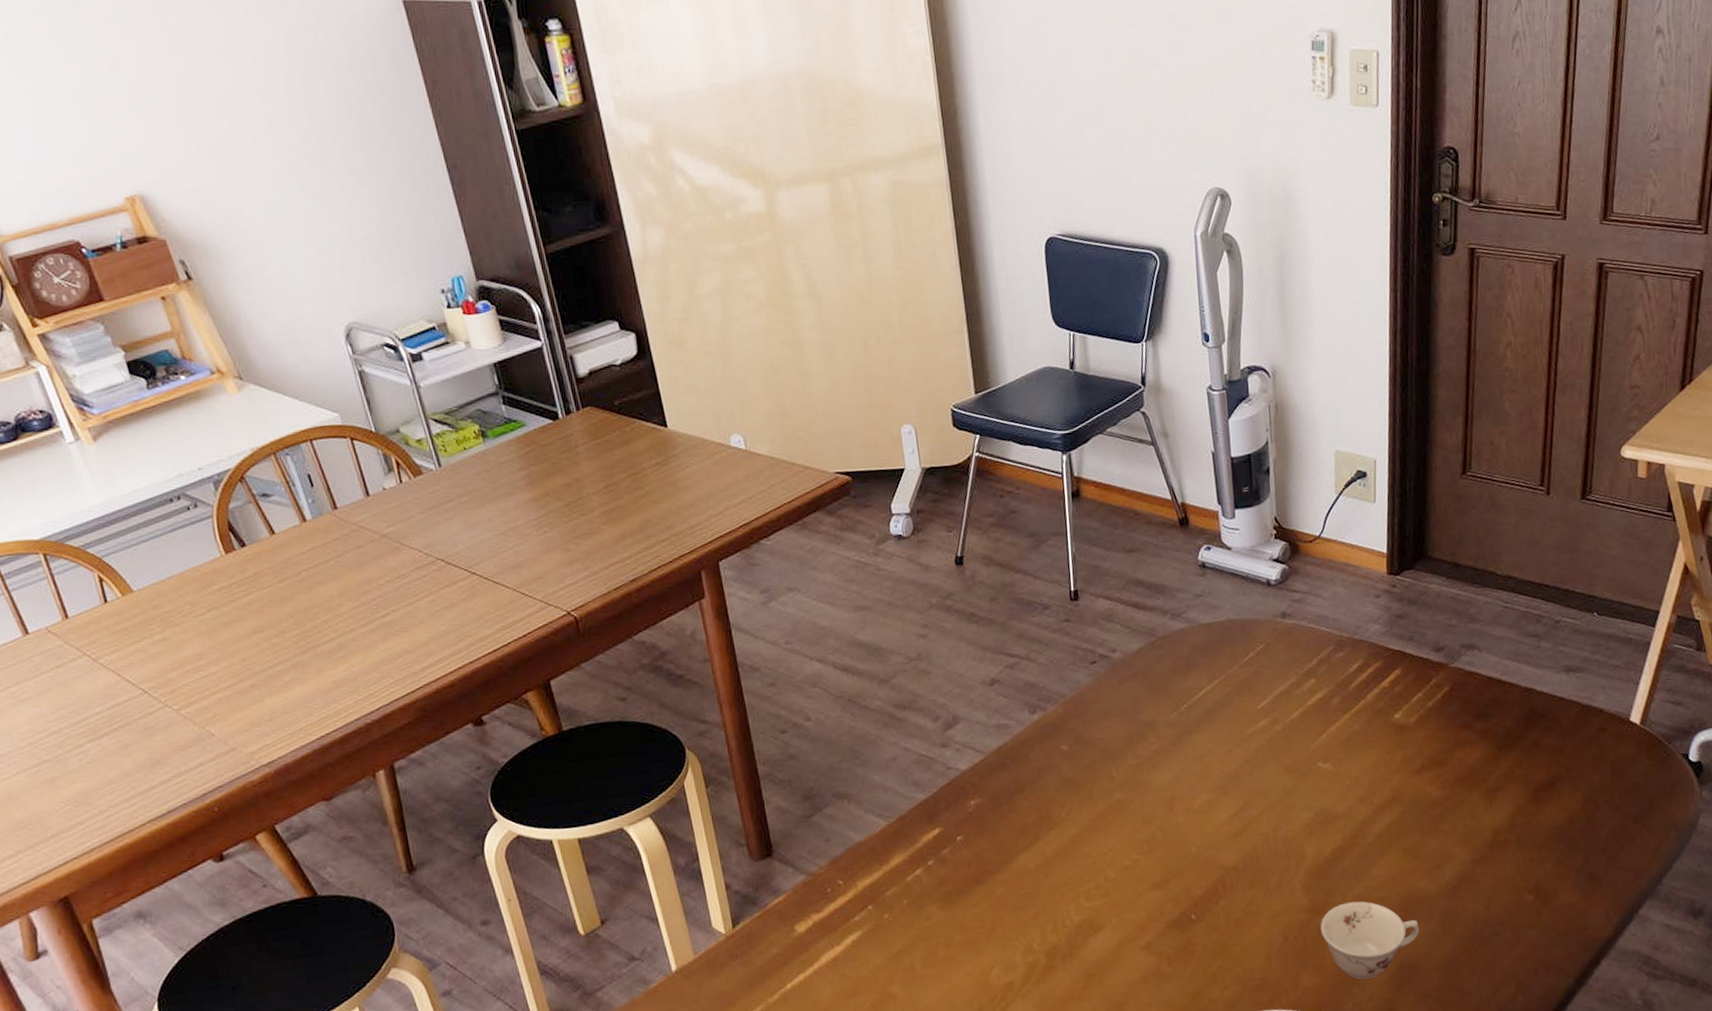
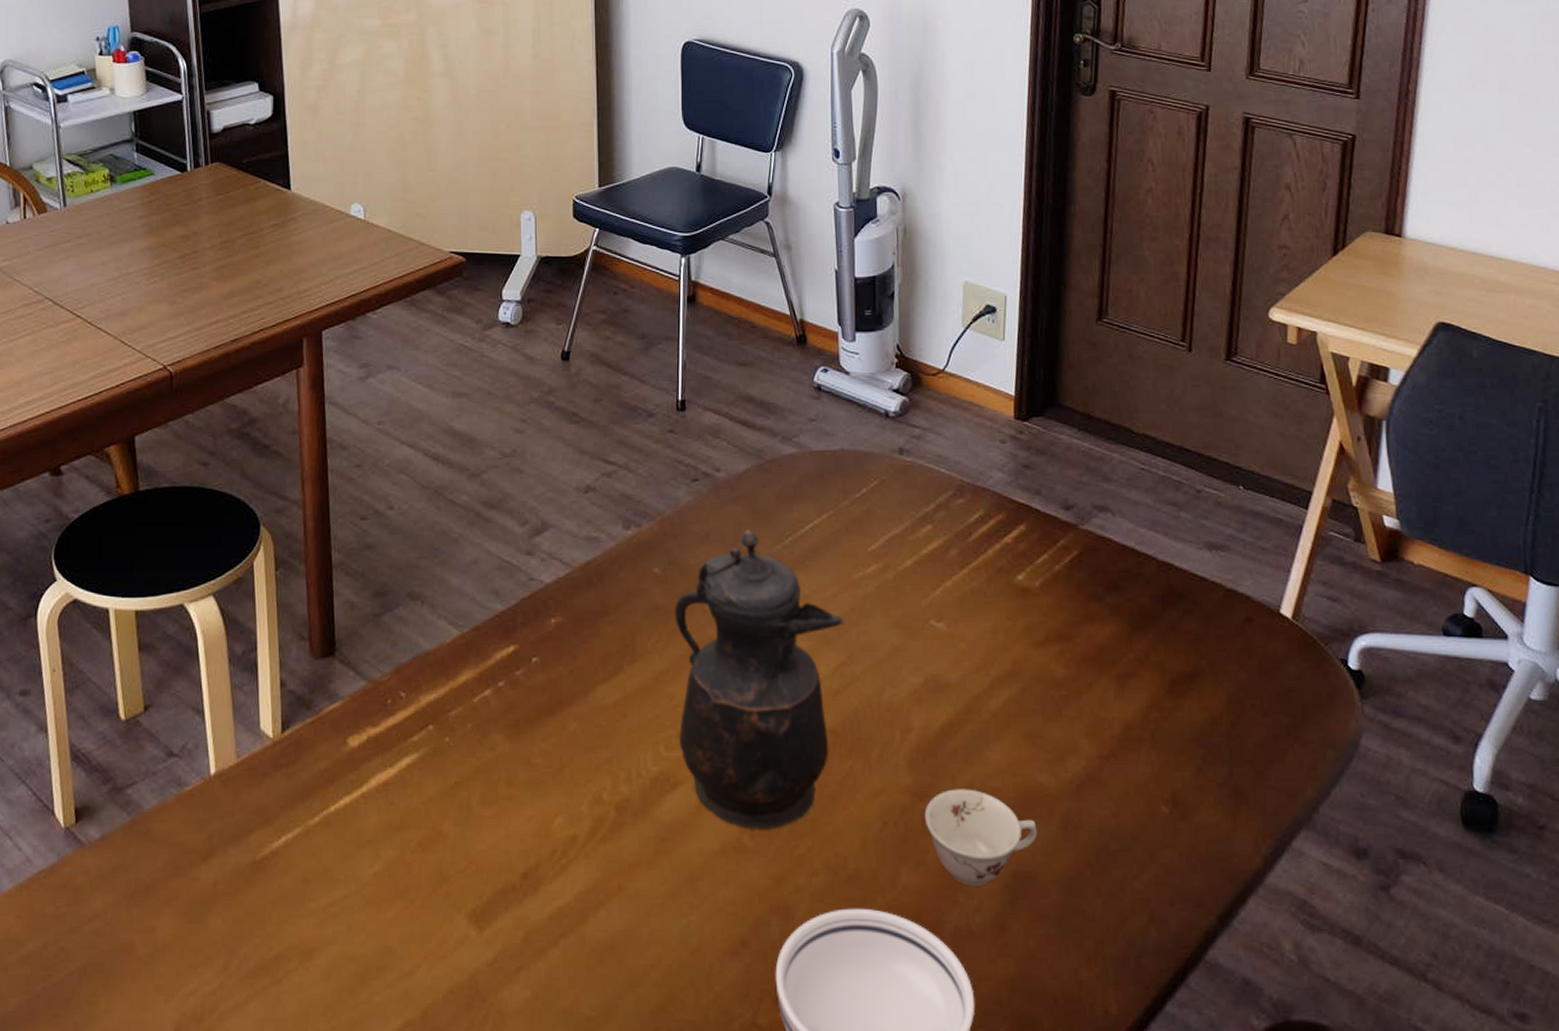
coffeepot: none [1083,701,1241,957] -> present [674,529,846,829]

